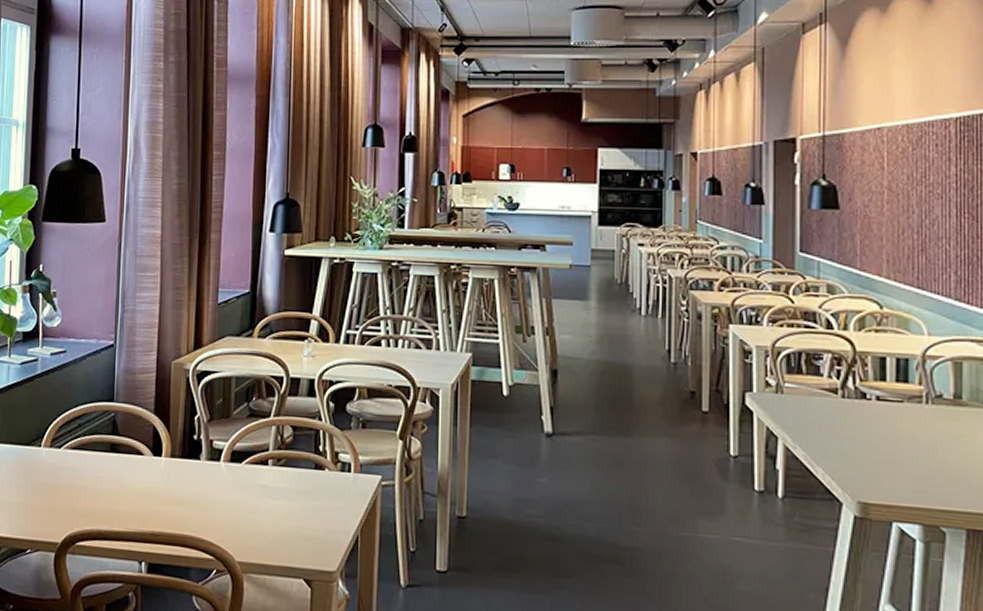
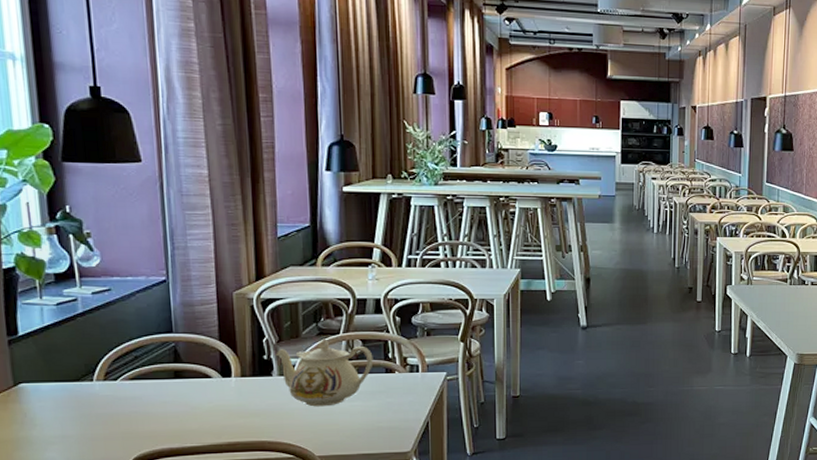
teapot: none [205,421,303,503] -> present [275,338,373,407]

